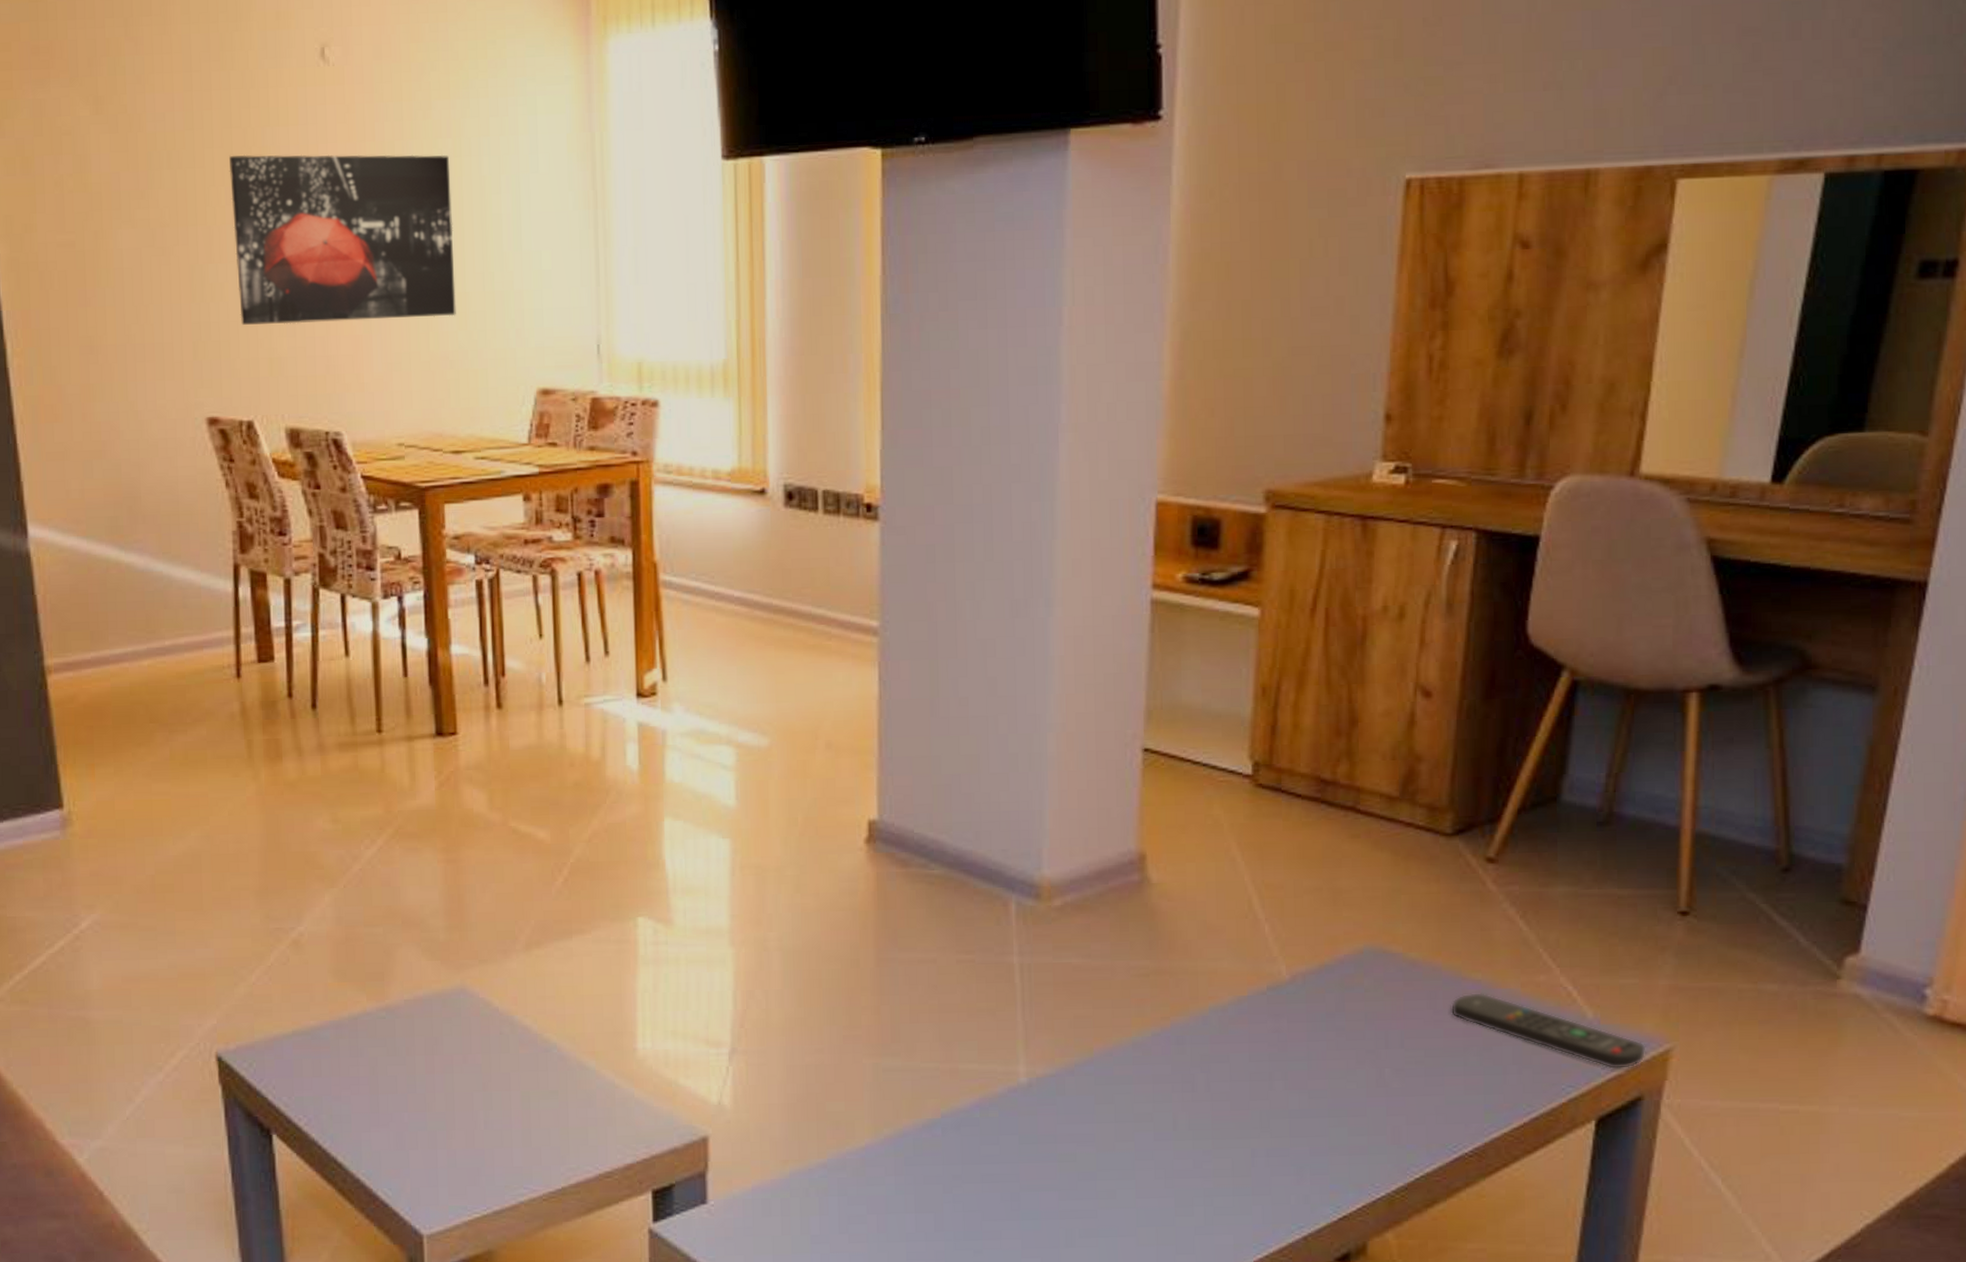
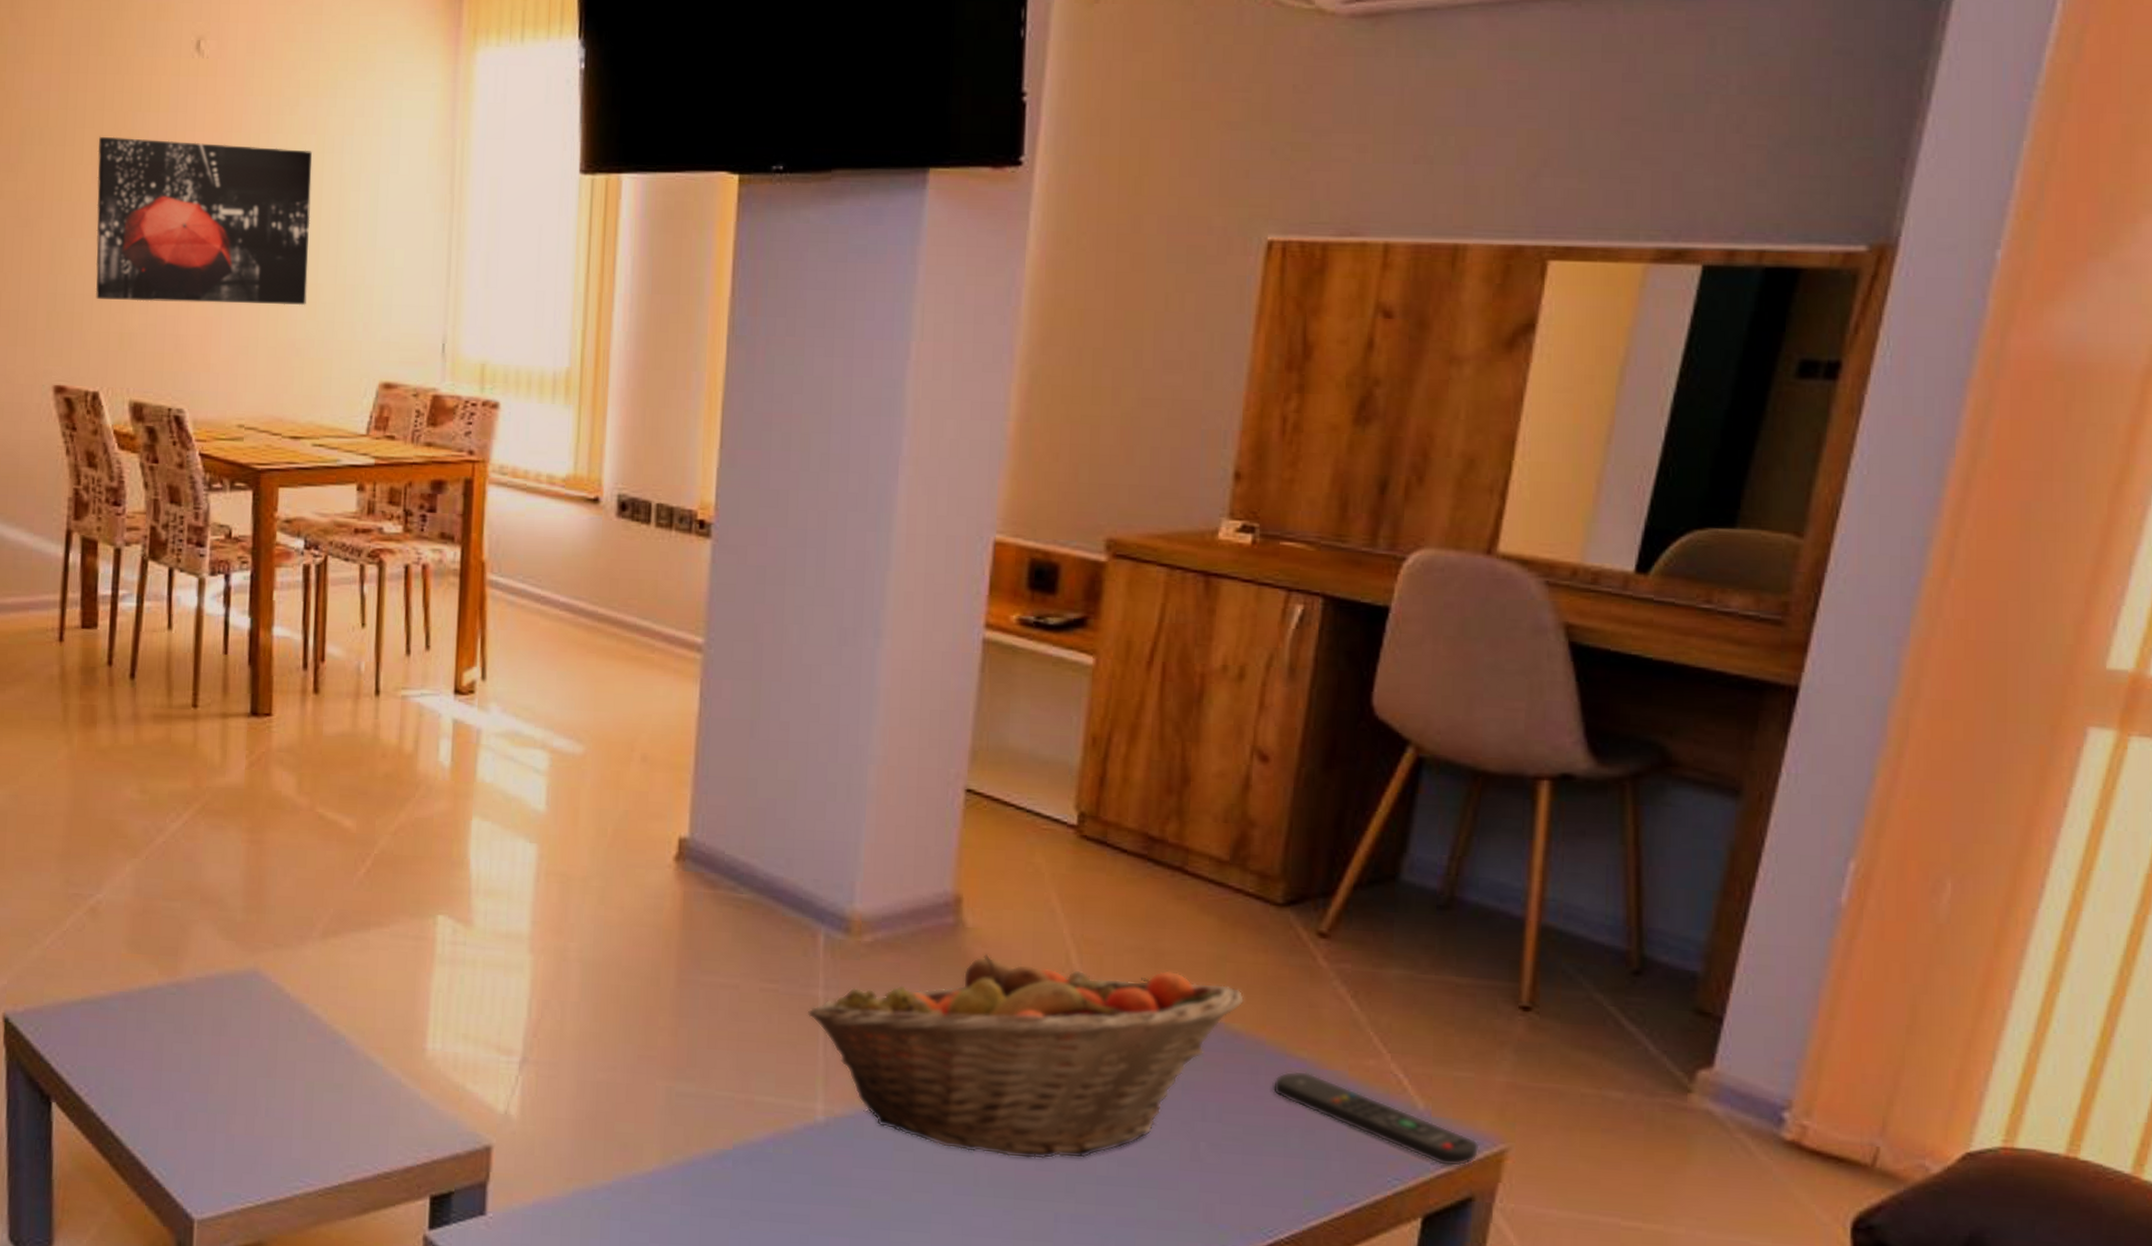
fruit basket: none [1005,906,1419,1100] -> present [808,953,1244,1159]

